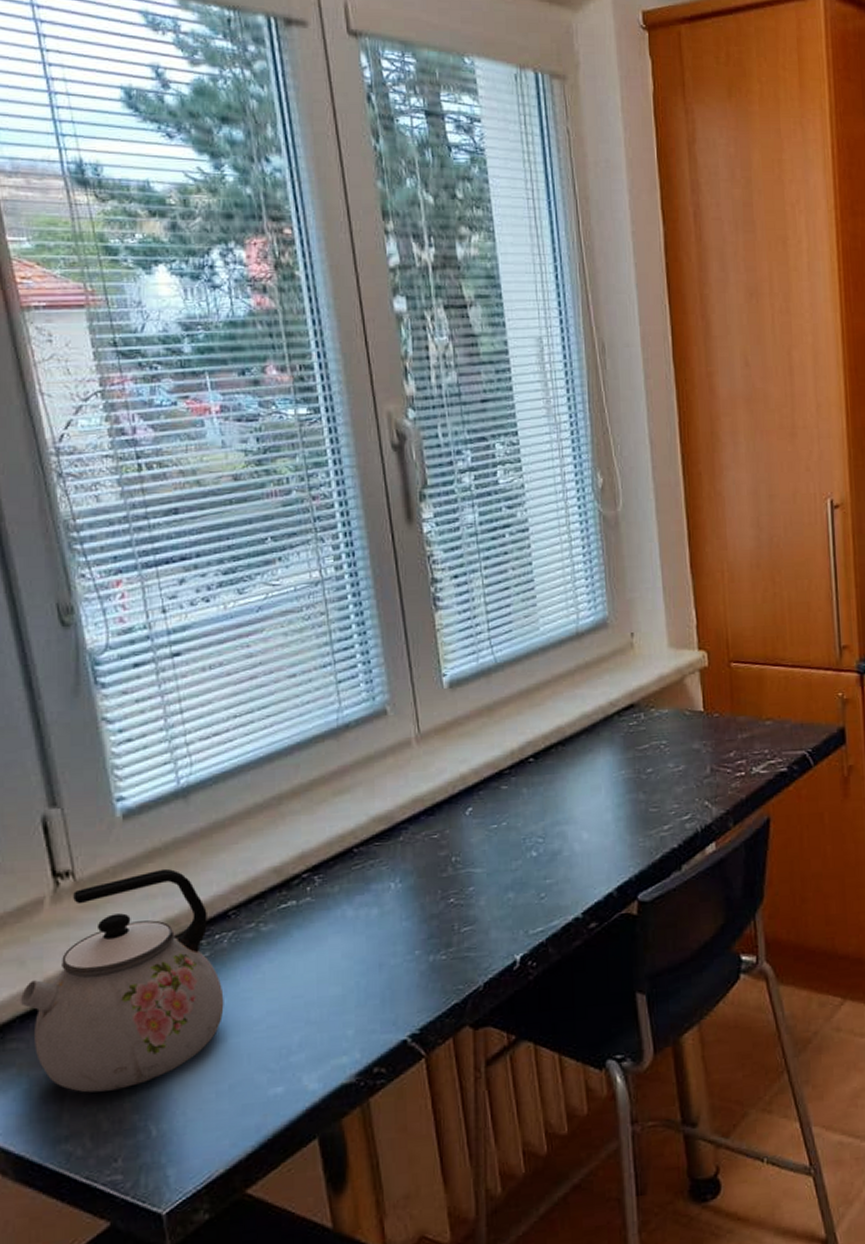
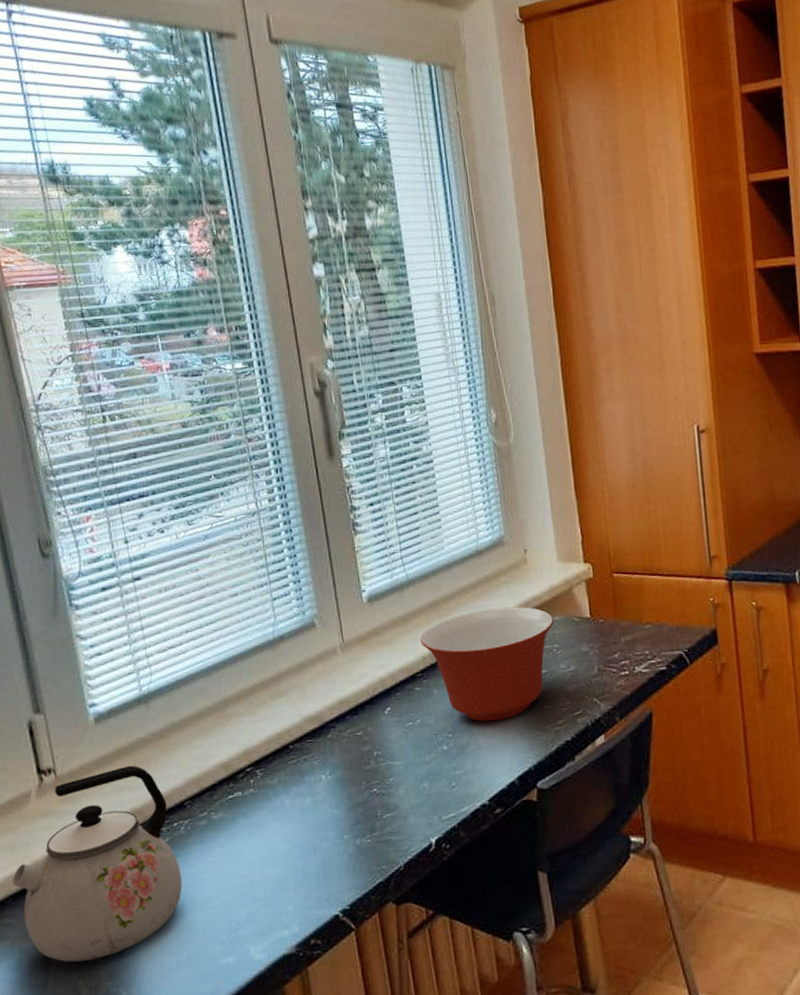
mixing bowl: none [509,697,662,826] -> present [420,606,554,722]

